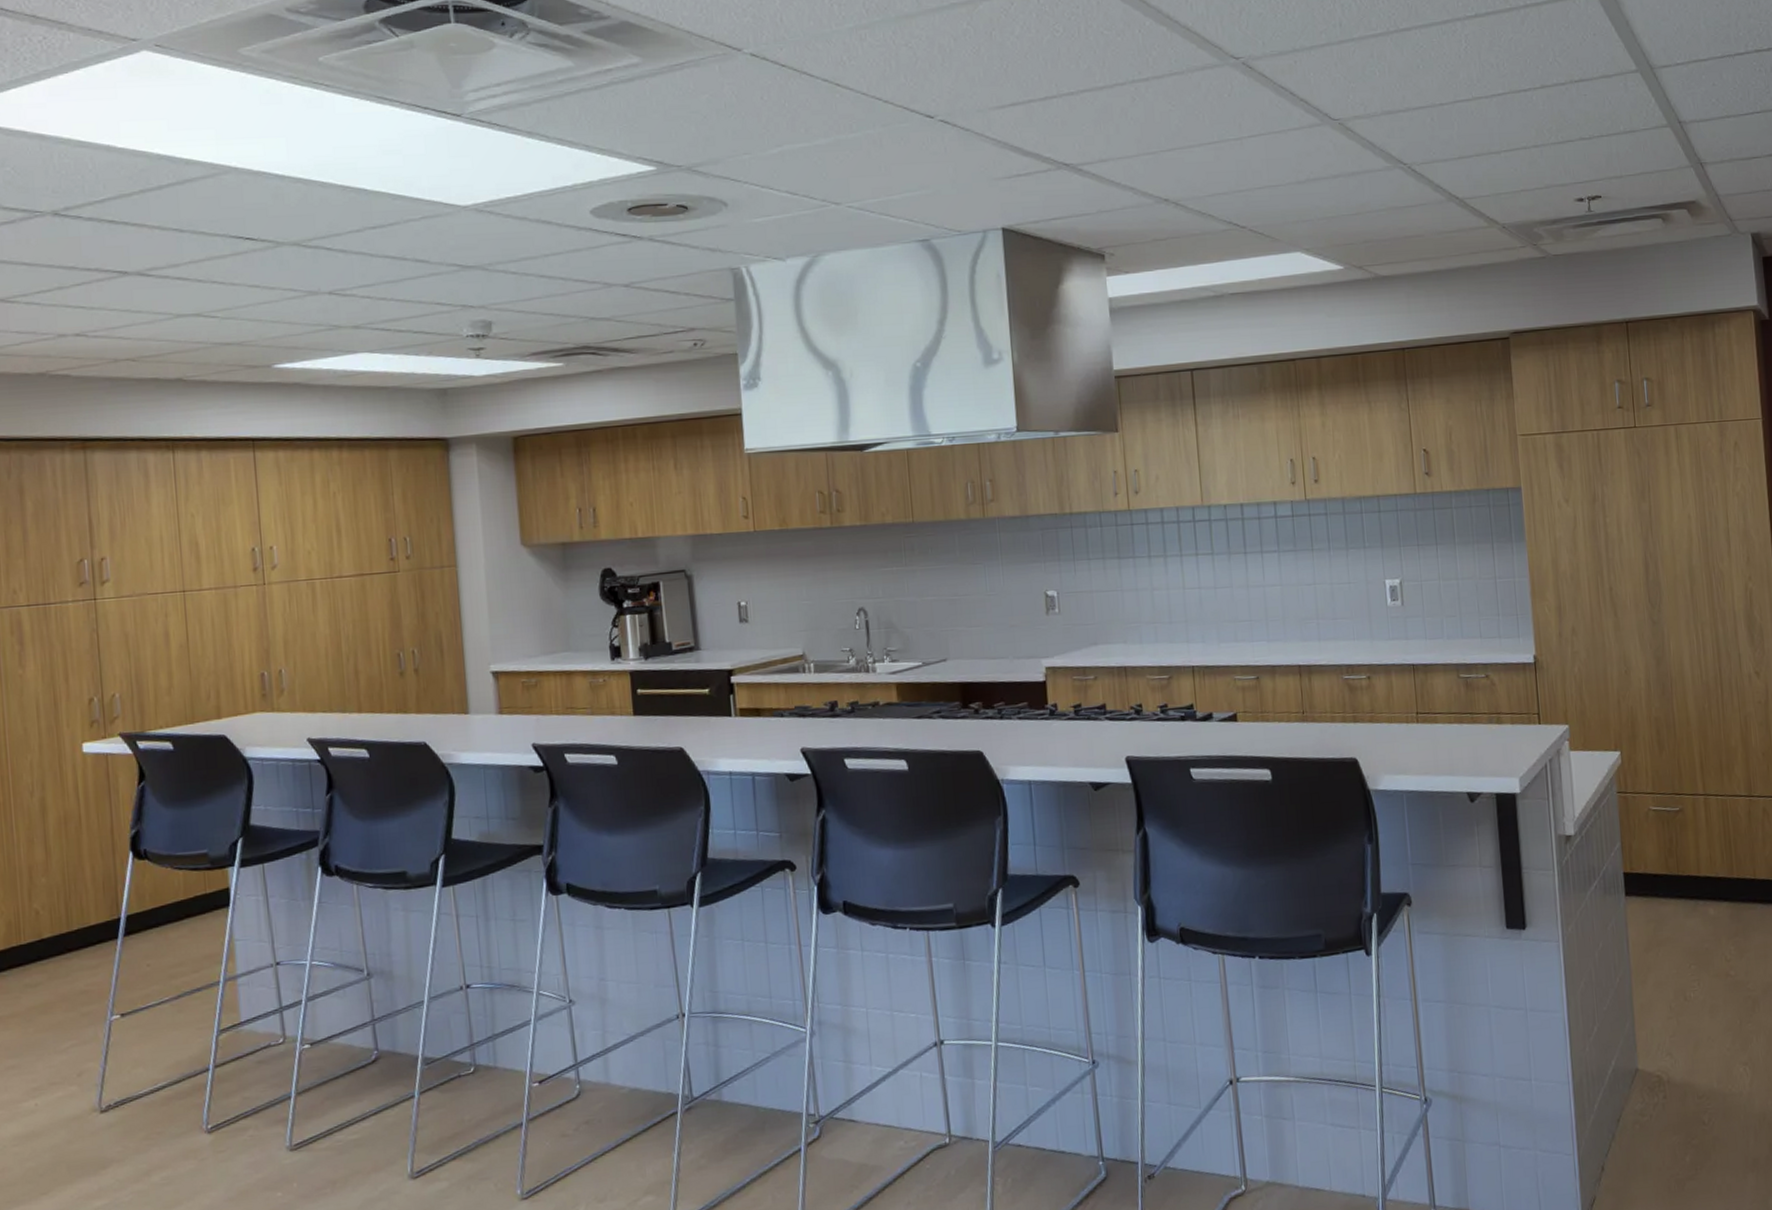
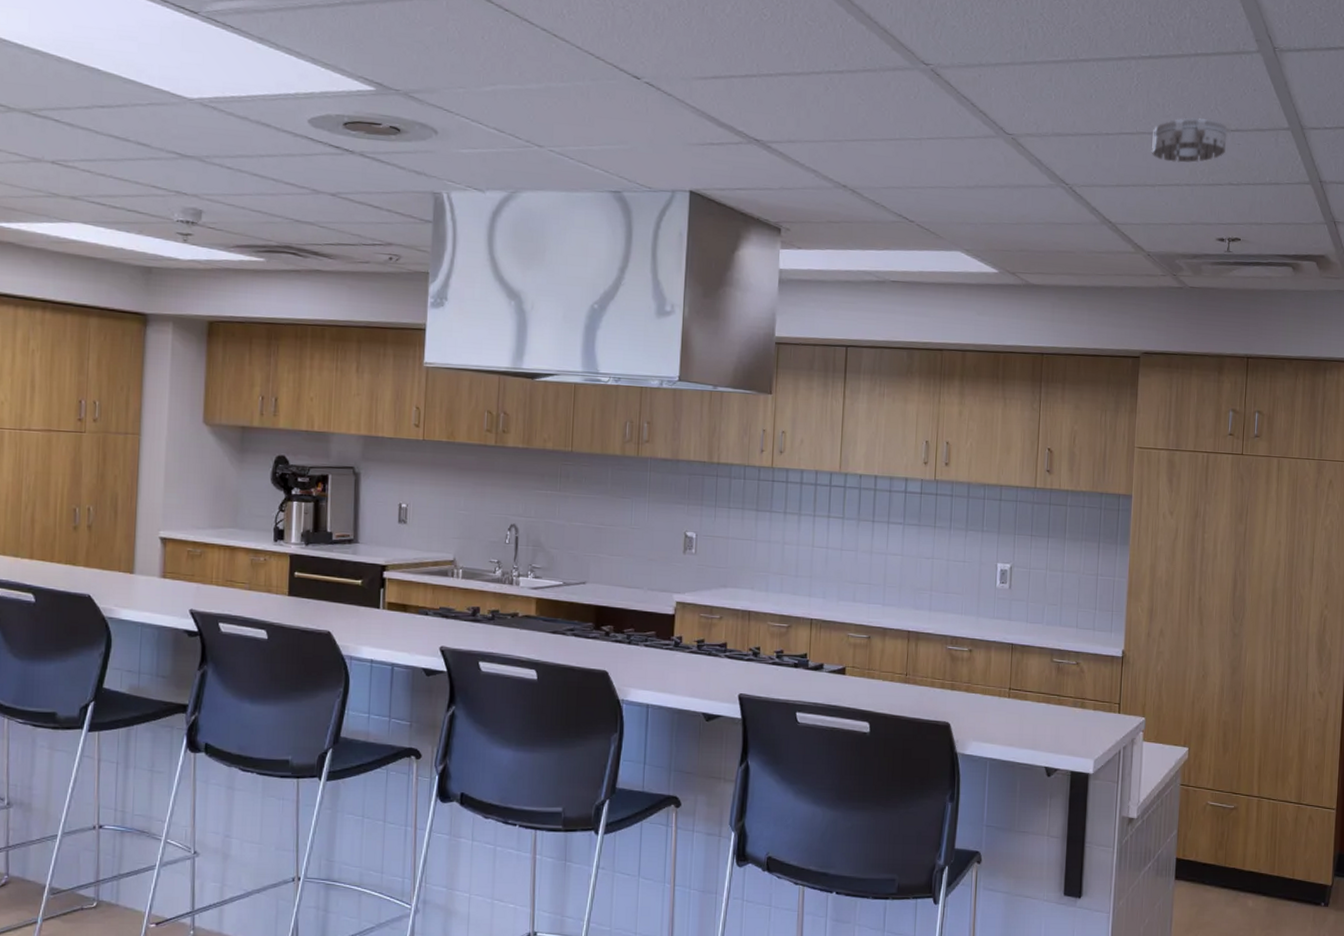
smoke detector: none [1490,72,1572,124] -> present [1151,117,1228,163]

